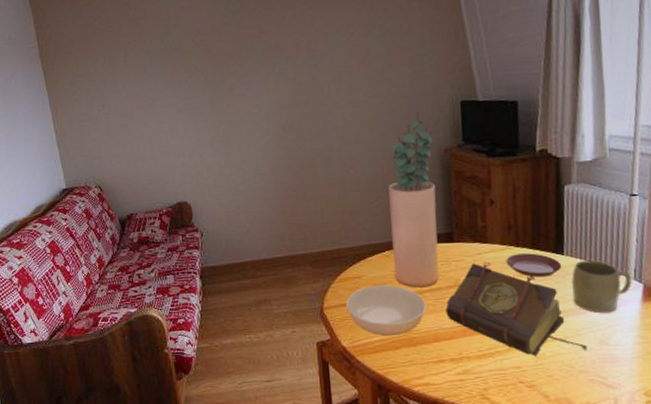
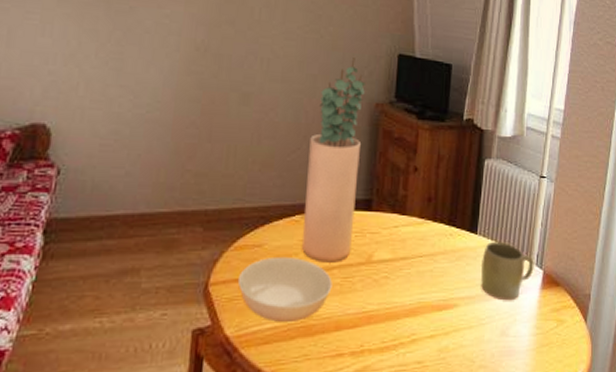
book: present [445,261,587,356] -> none [353,236,489,349]
plate: present [506,253,562,277] -> none [422,230,474,257]

